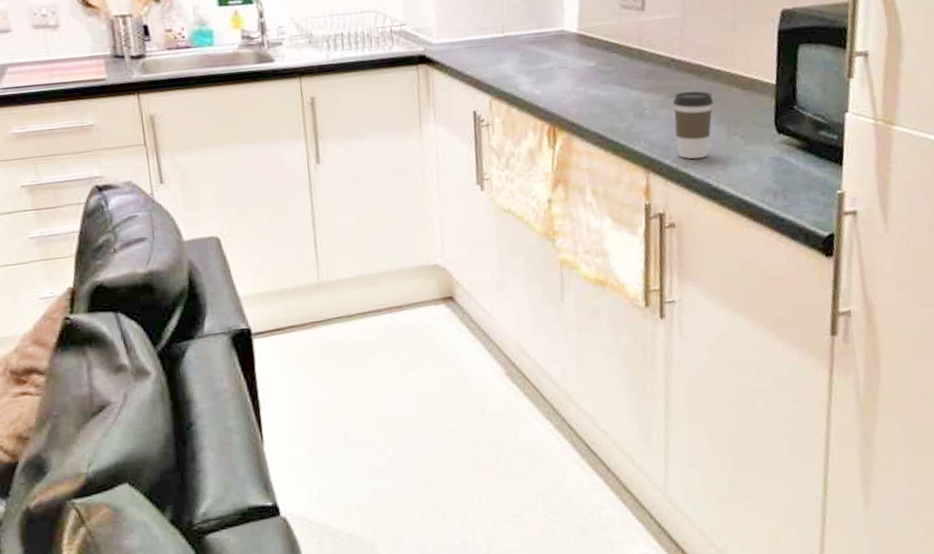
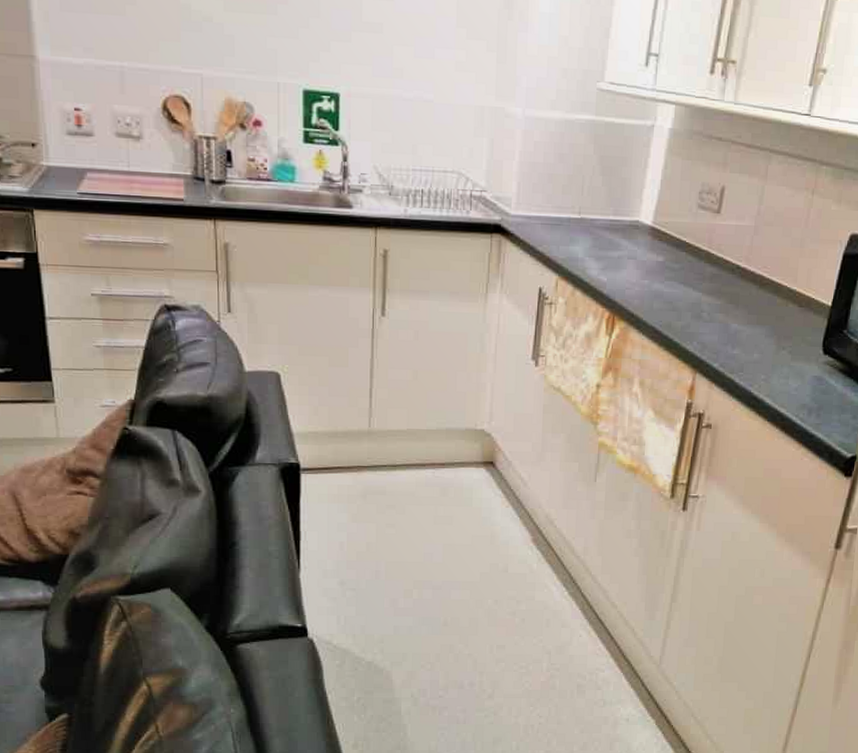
coffee cup: present [673,91,713,159] -> none [727,300,769,367]

